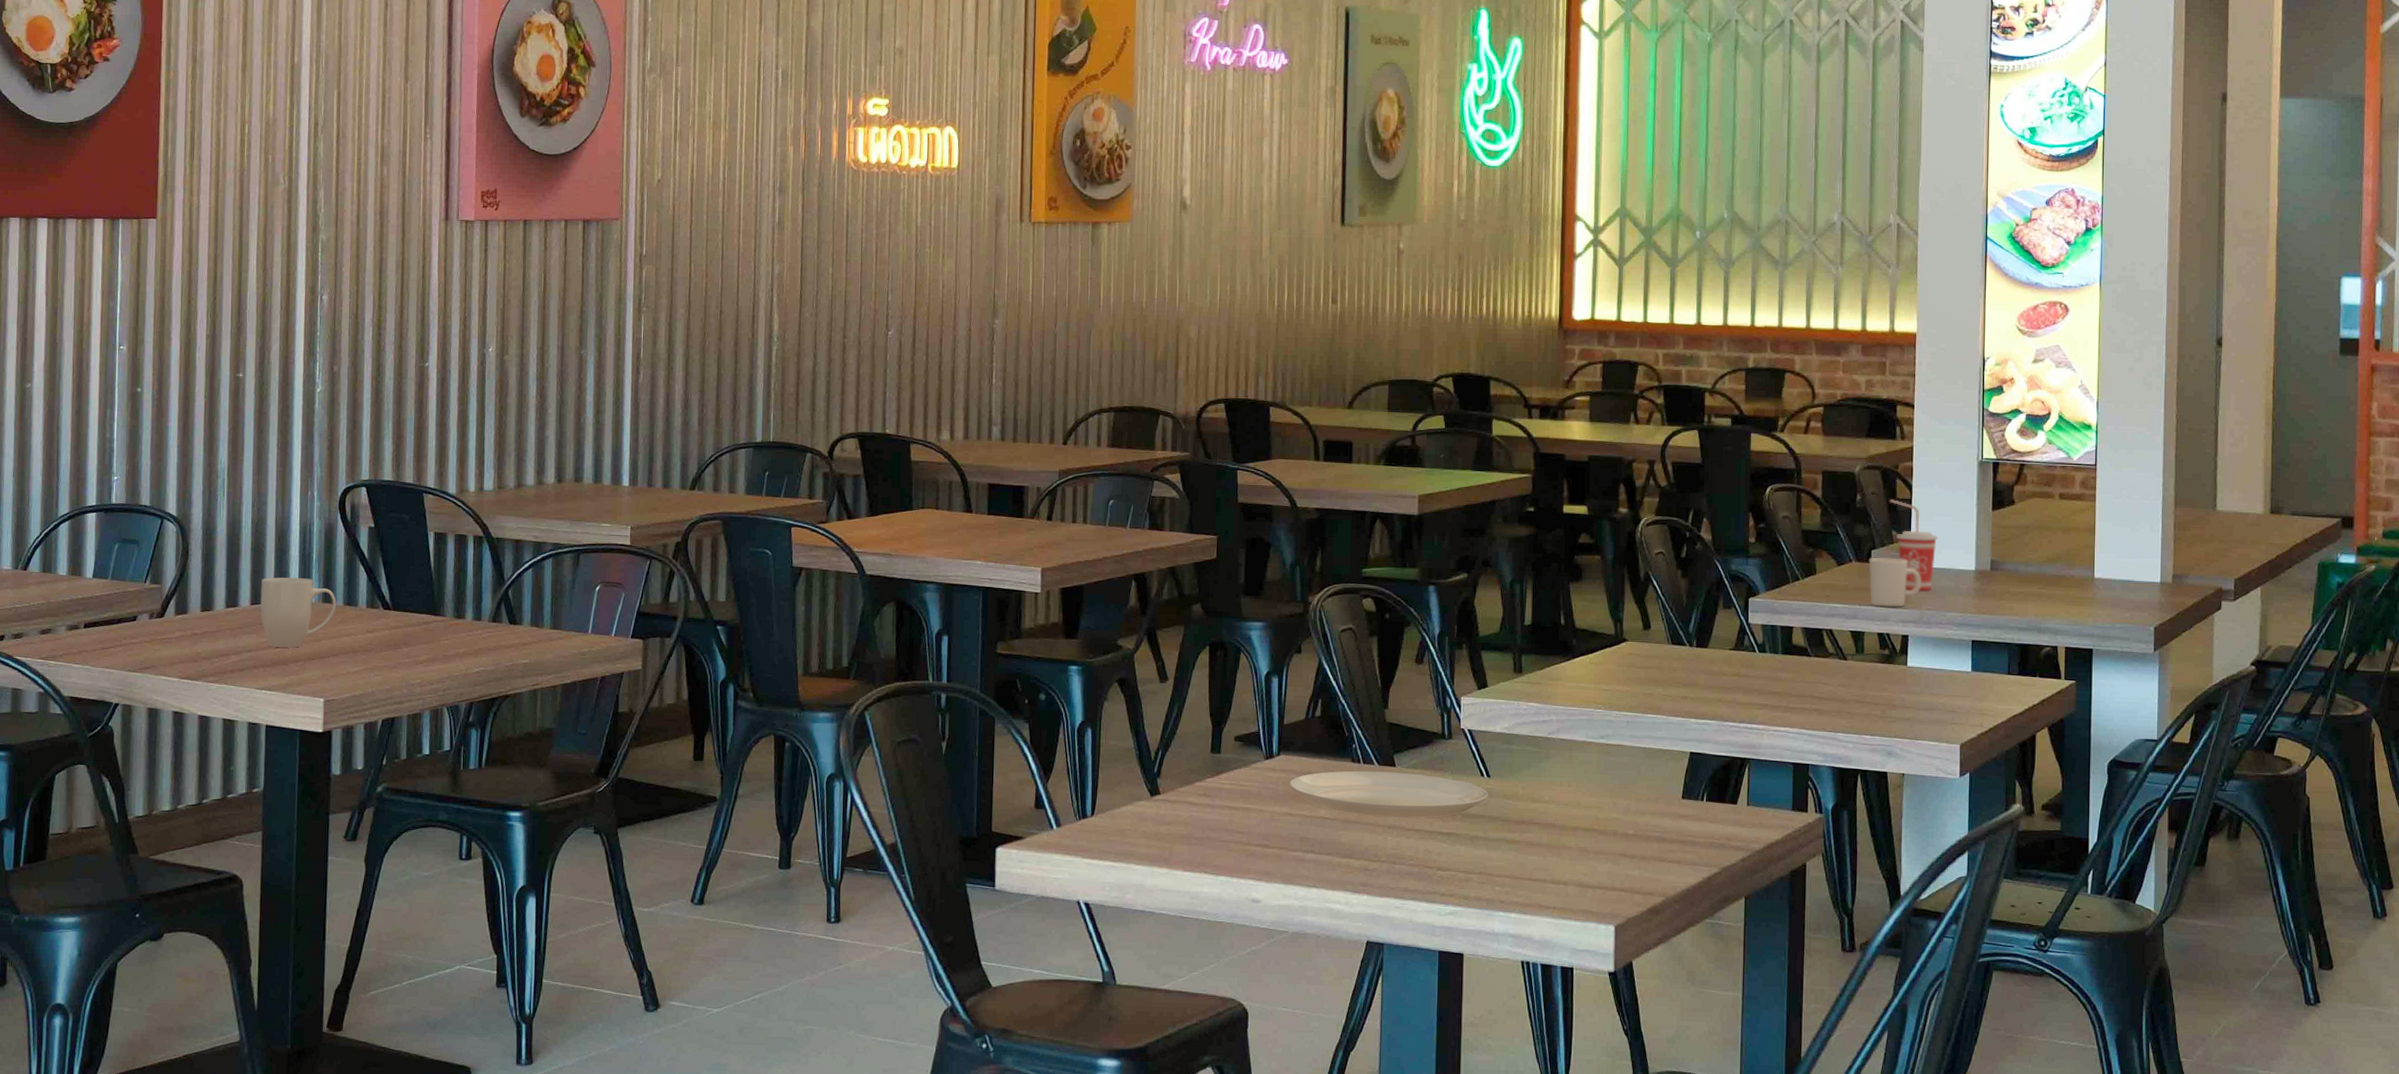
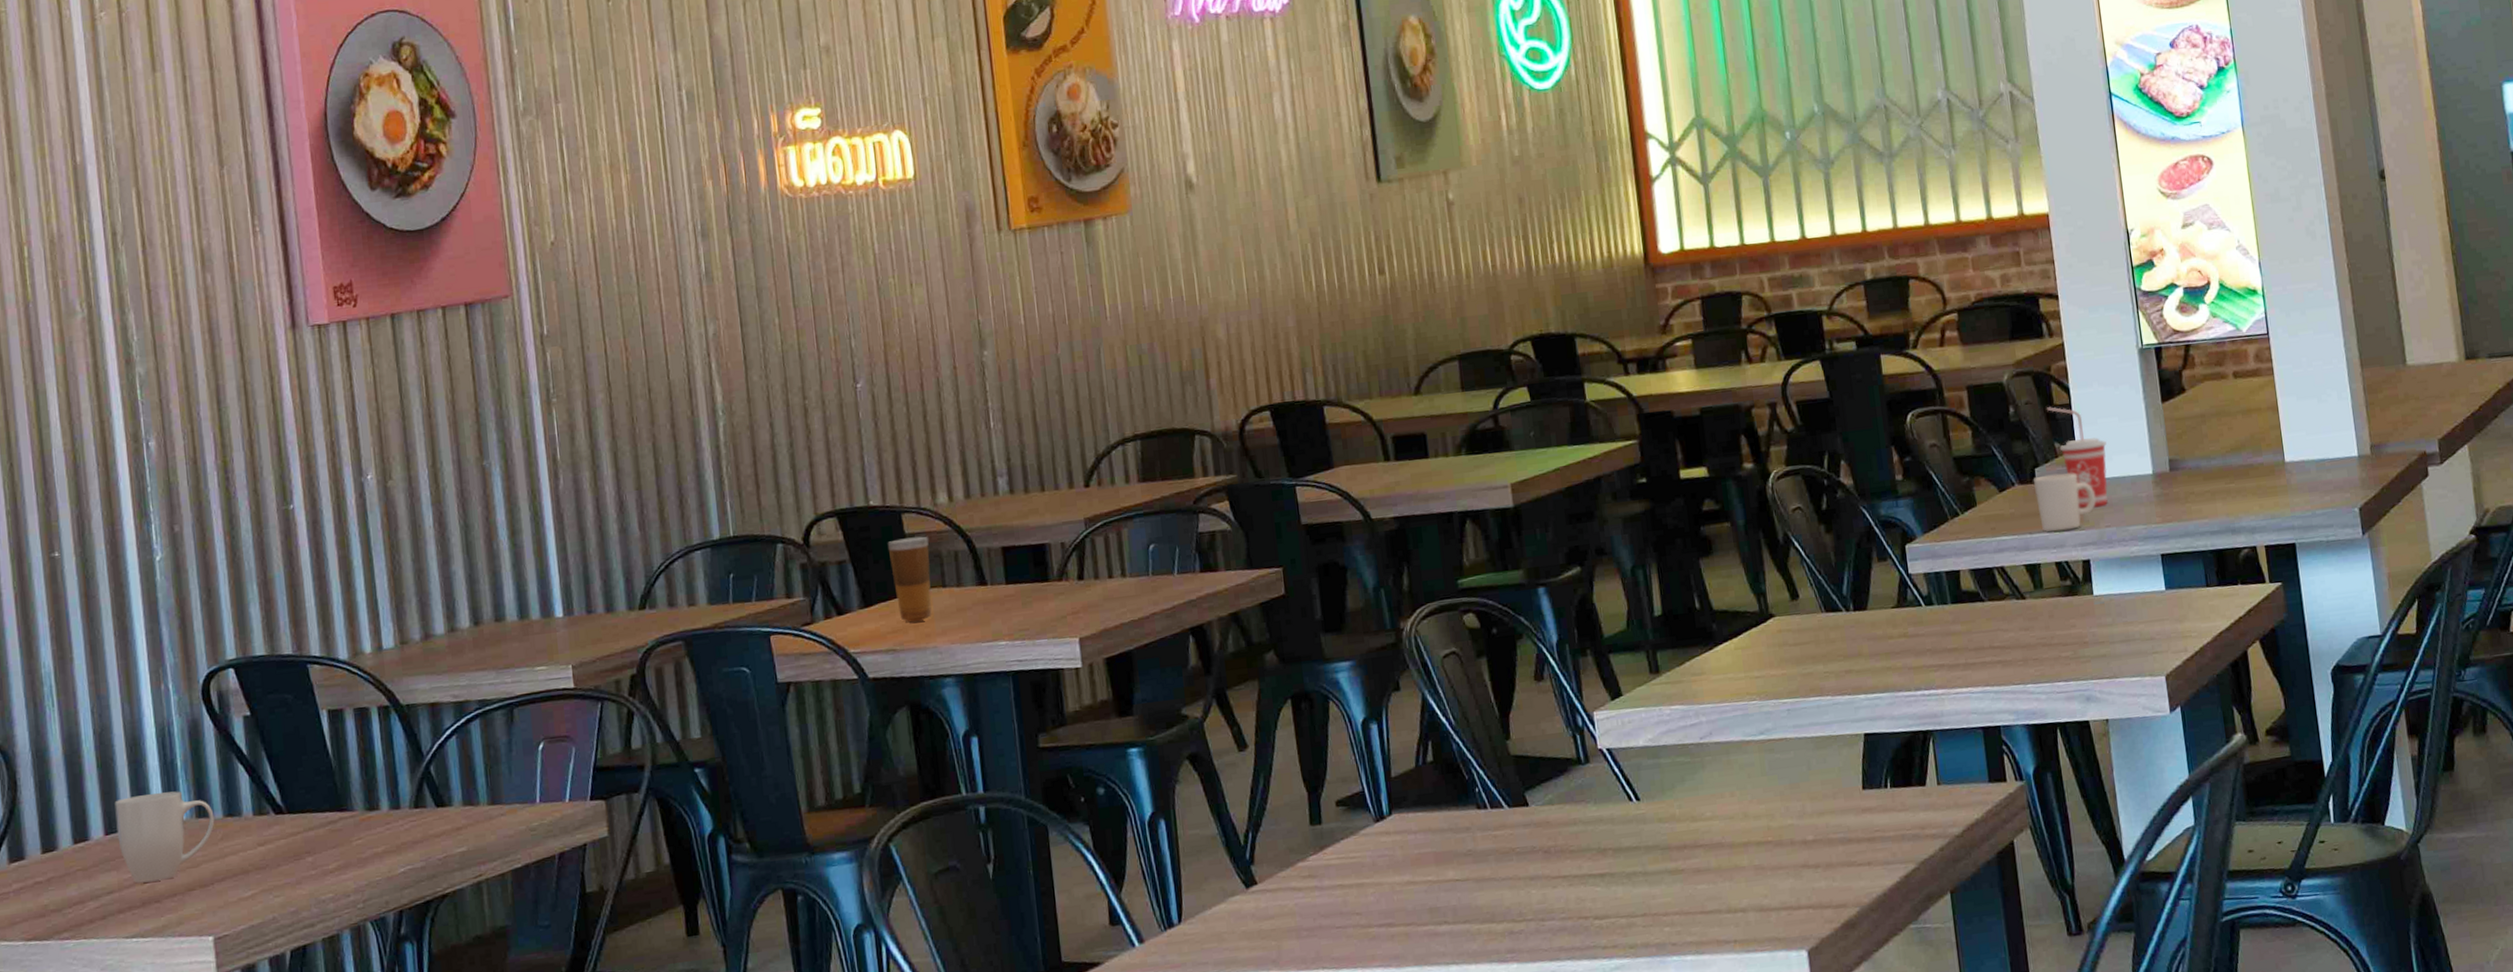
beverage cup: none [895,464,929,534] -> present [887,536,932,623]
plate: present [1289,770,1488,819] -> none [1407,809,1641,871]

